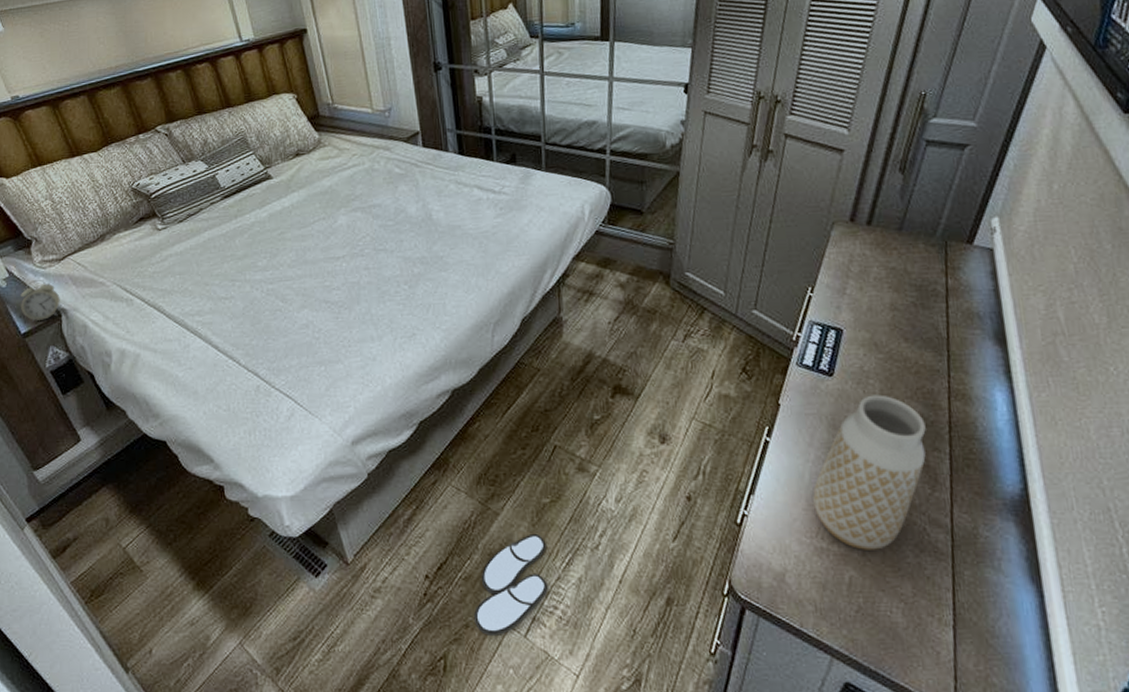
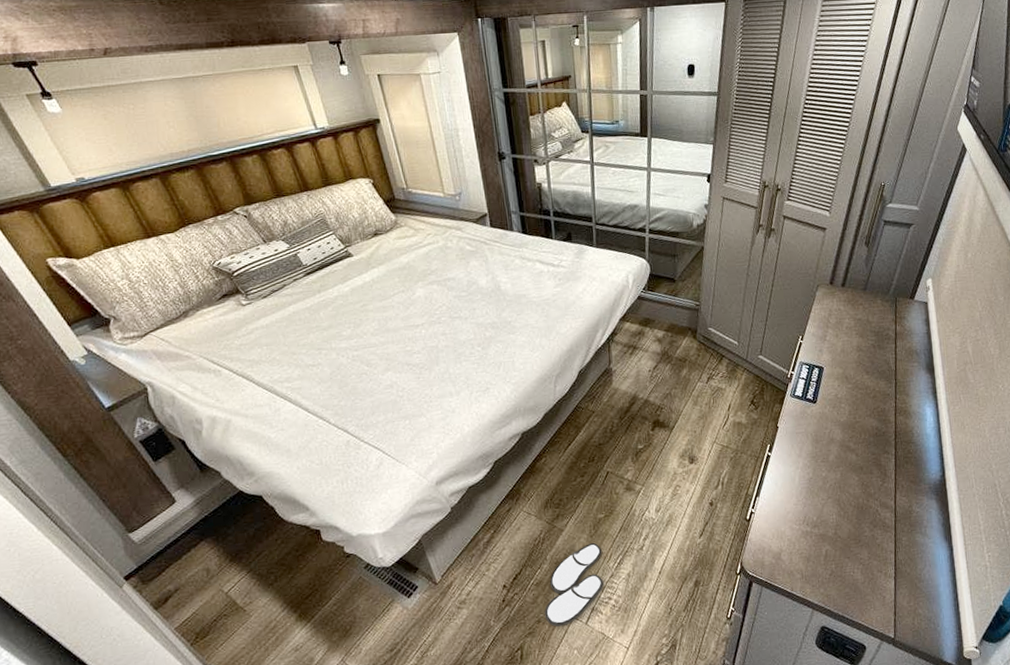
alarm clock: present [21,280,60,322] -> none [102,356,145,396]
vase: present [813,394,926,550] -> none [801,414,880,530]

